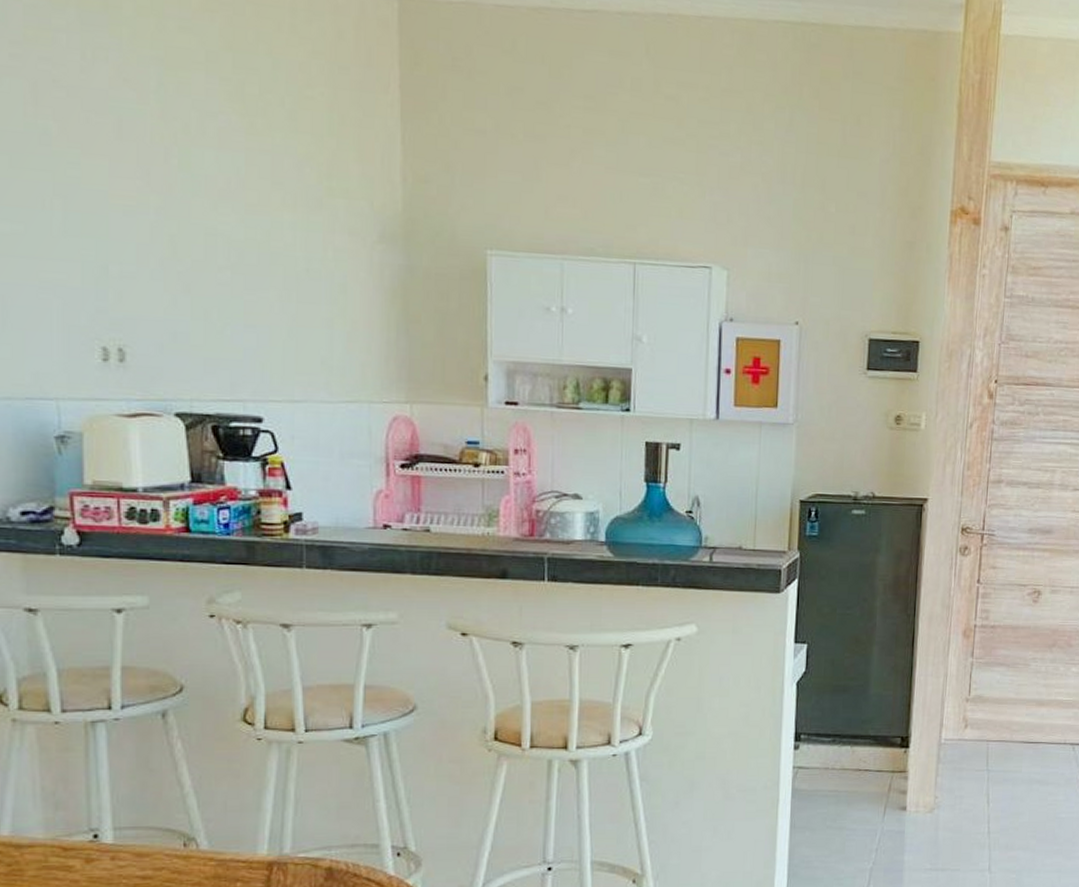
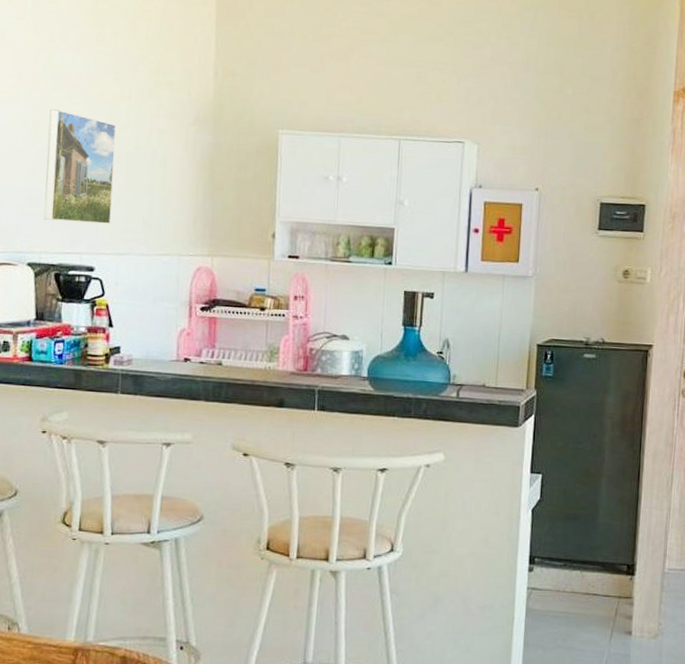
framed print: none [191,221,281,365] -> present [43,109,117,224]

